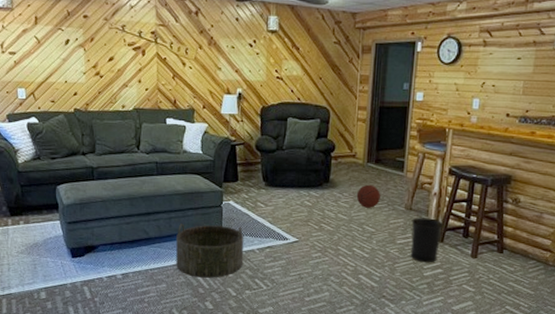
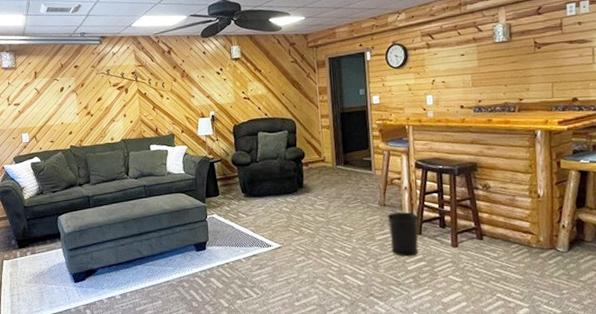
basket: present [176,223,244,278] -> none [168,238,232,291]
basketball: present [356,184,380,208] -> none [330,185,354,208]

